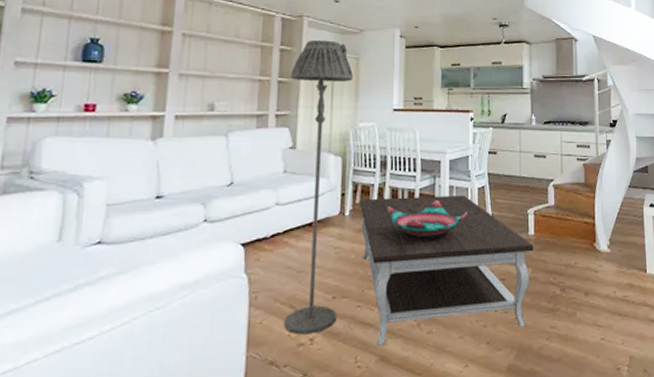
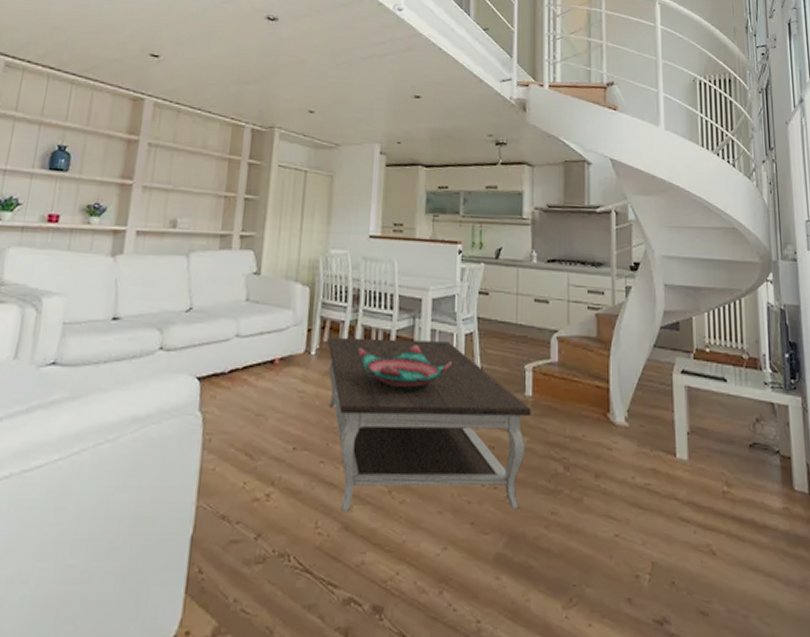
floor lamp: present [283,39,353,335] -> none [238,153,326,489]

